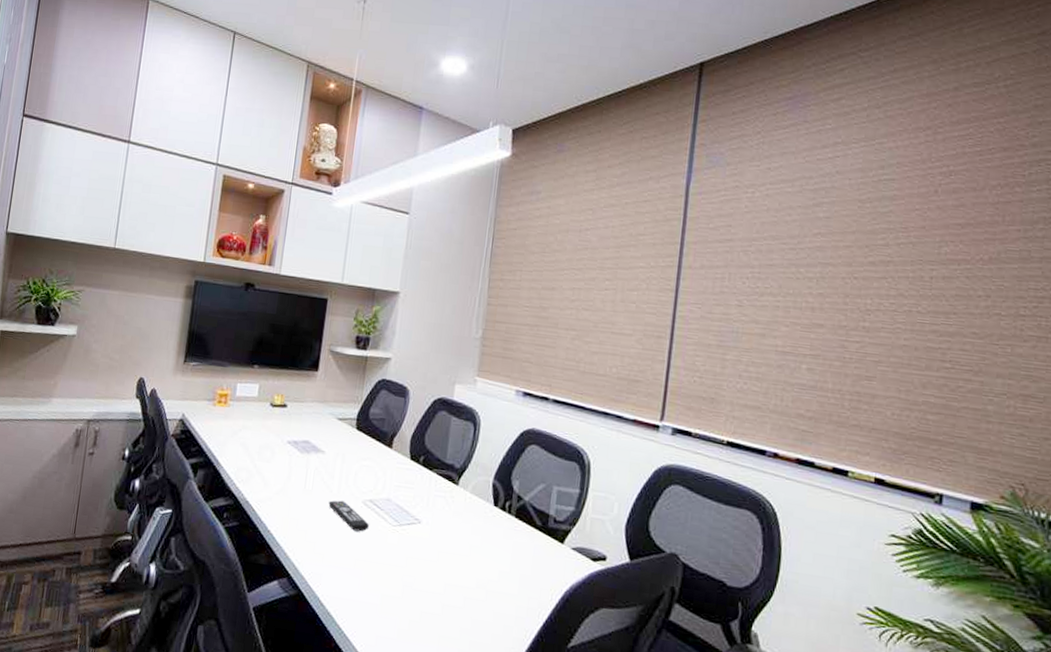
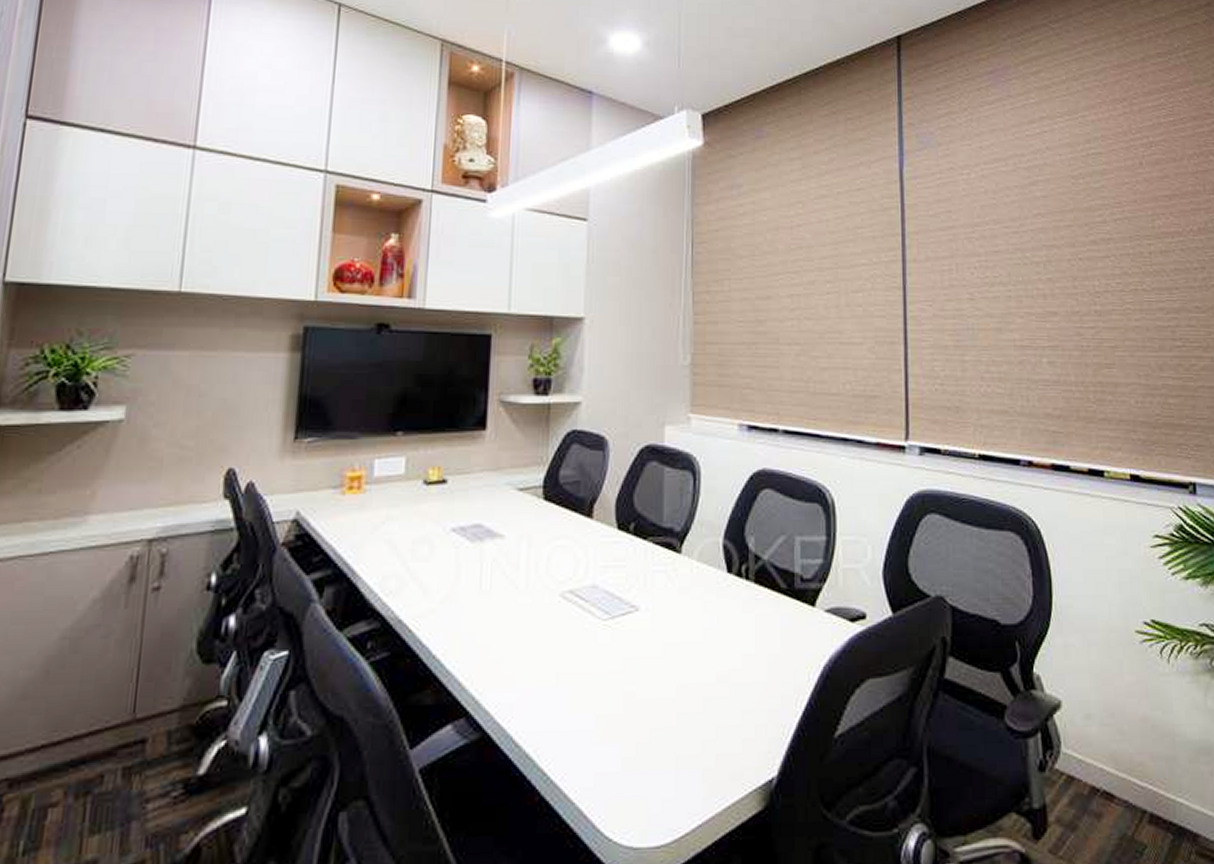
remote control: present [328,500,370,532] -> none [514,598,573,636]

